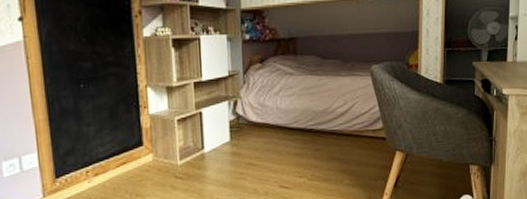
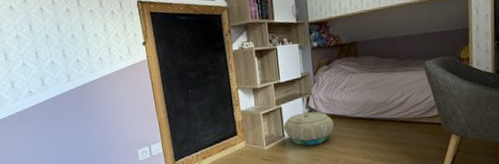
basket: none [203,119,266,161] -> present [283,111,335,146]

